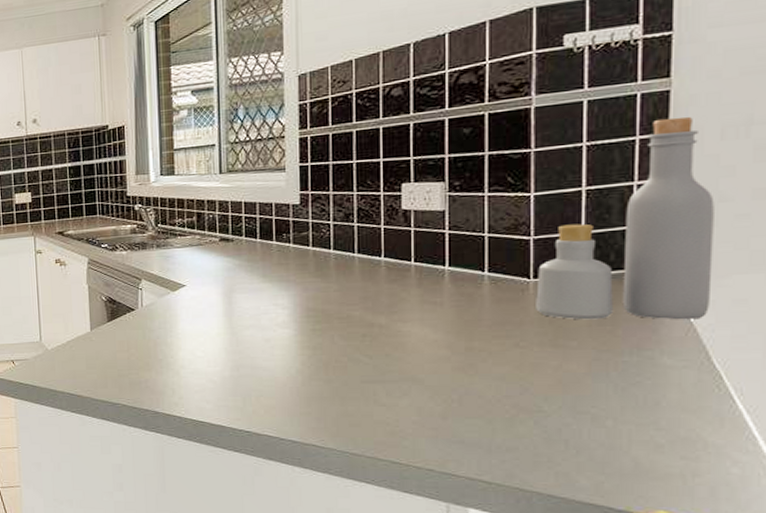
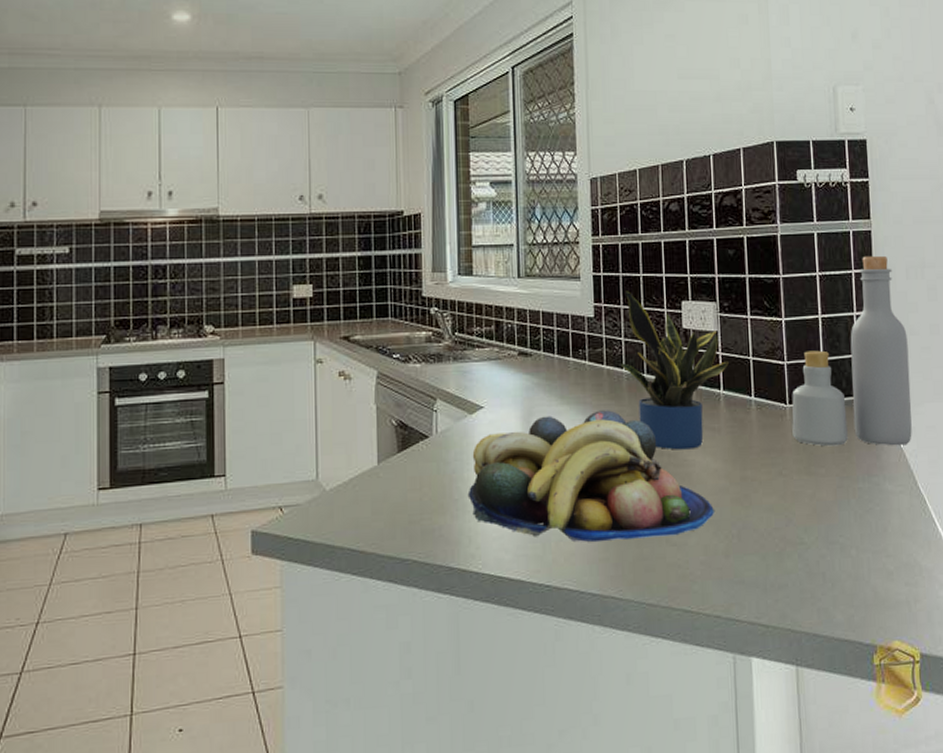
fruit bowl: none [171,286,431,398] -> present [467,410,714,542]
potted plant: none [328,177,457,322] -> present [620,291,729,450]

